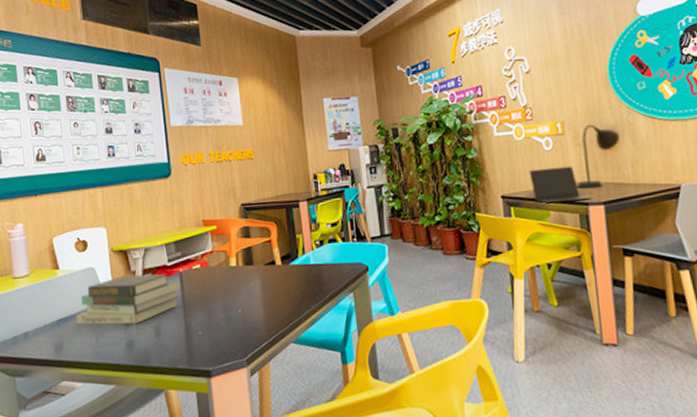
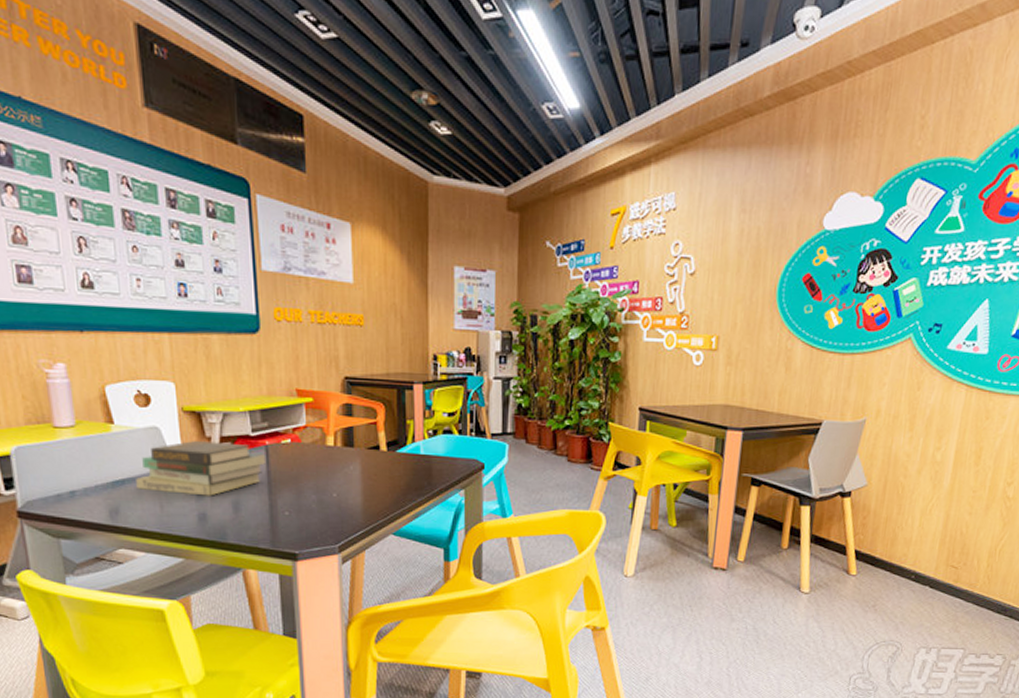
laptop: present [528,166,591,204] -> none [672,383,731,424]
desk lamp: present [577,124,620,190] -> none [719,343,774,413]

